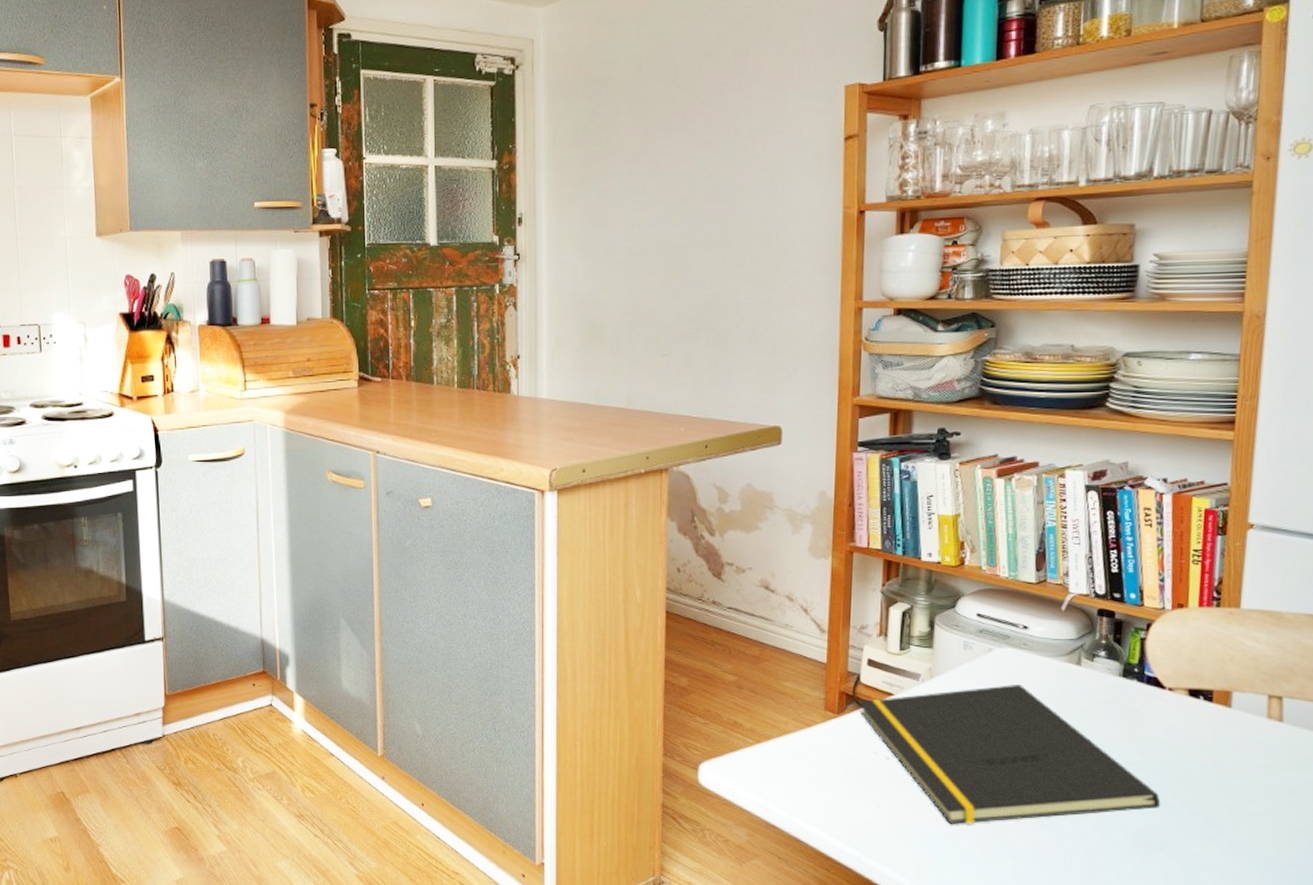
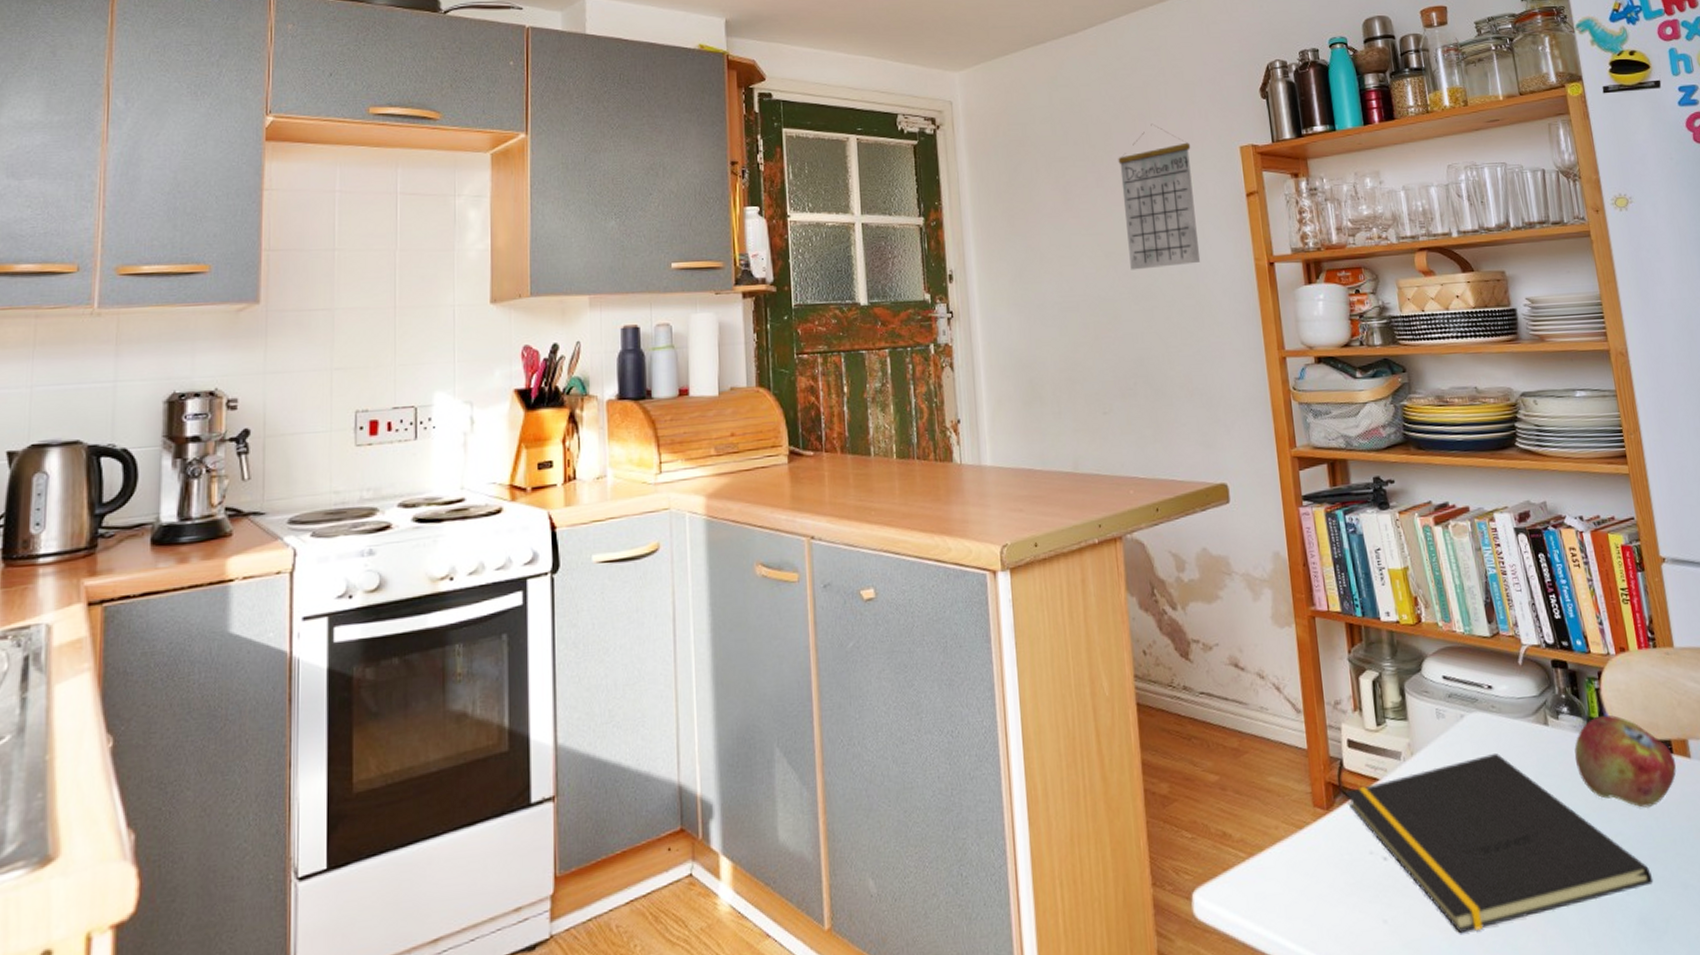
calendar: none [706,61,789,216] -> present [1118,123,1201,270]
fruit: none [1103,662,1214,745] -> present [1574,715,1677,808]

